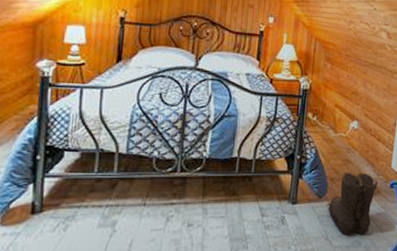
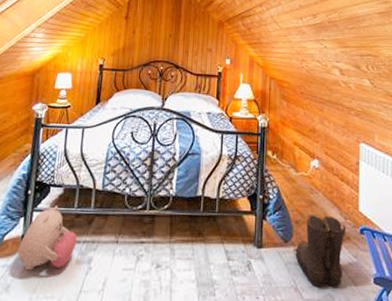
plush toy: none [28,170,99,237] -> present [18,205,78,271]

